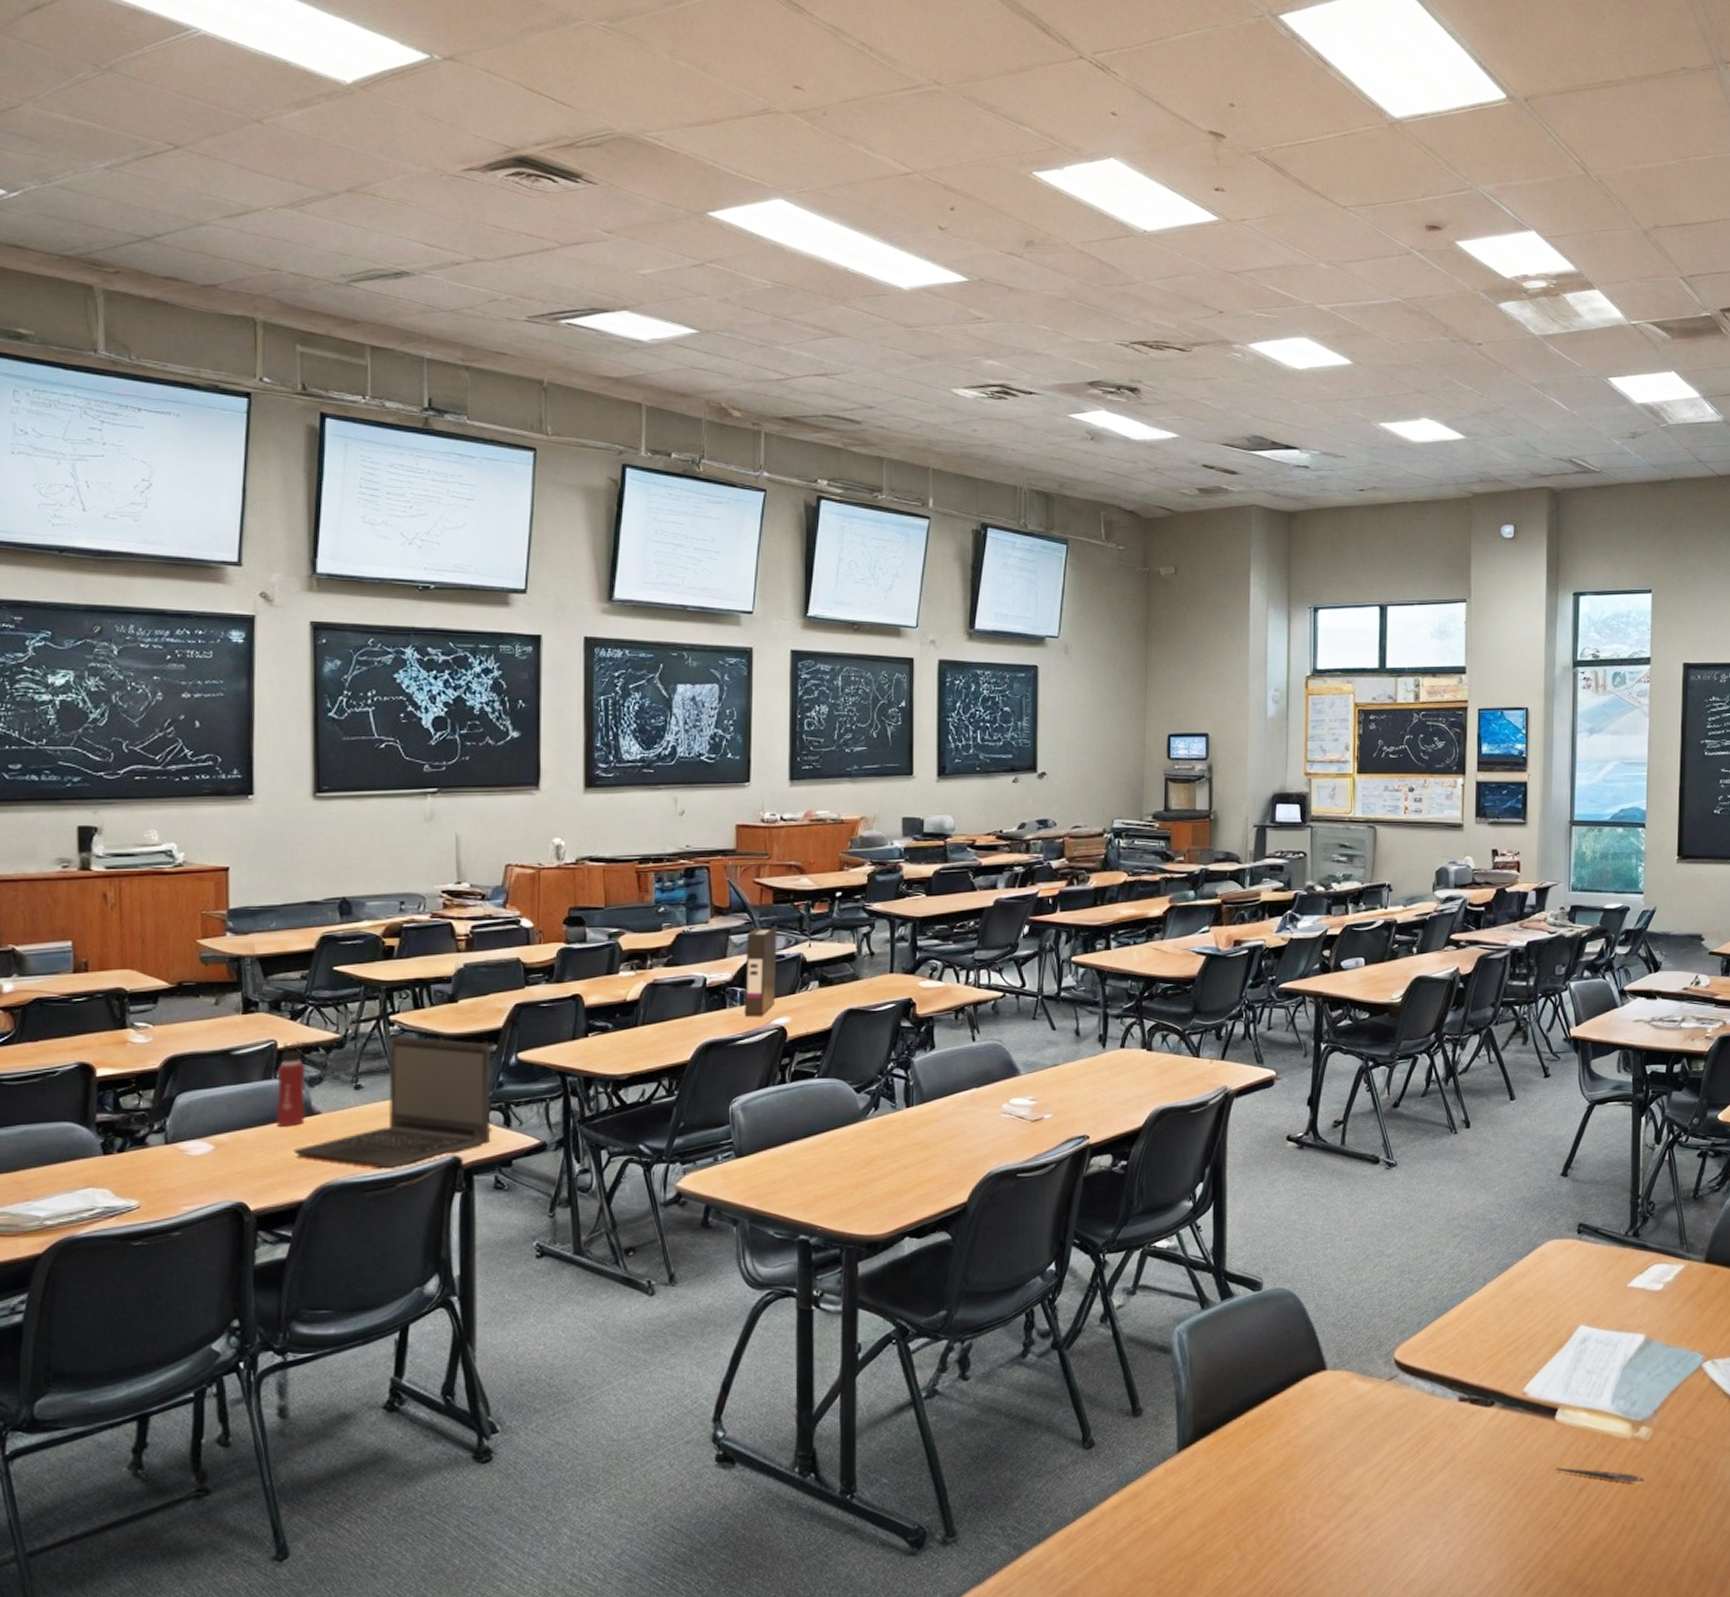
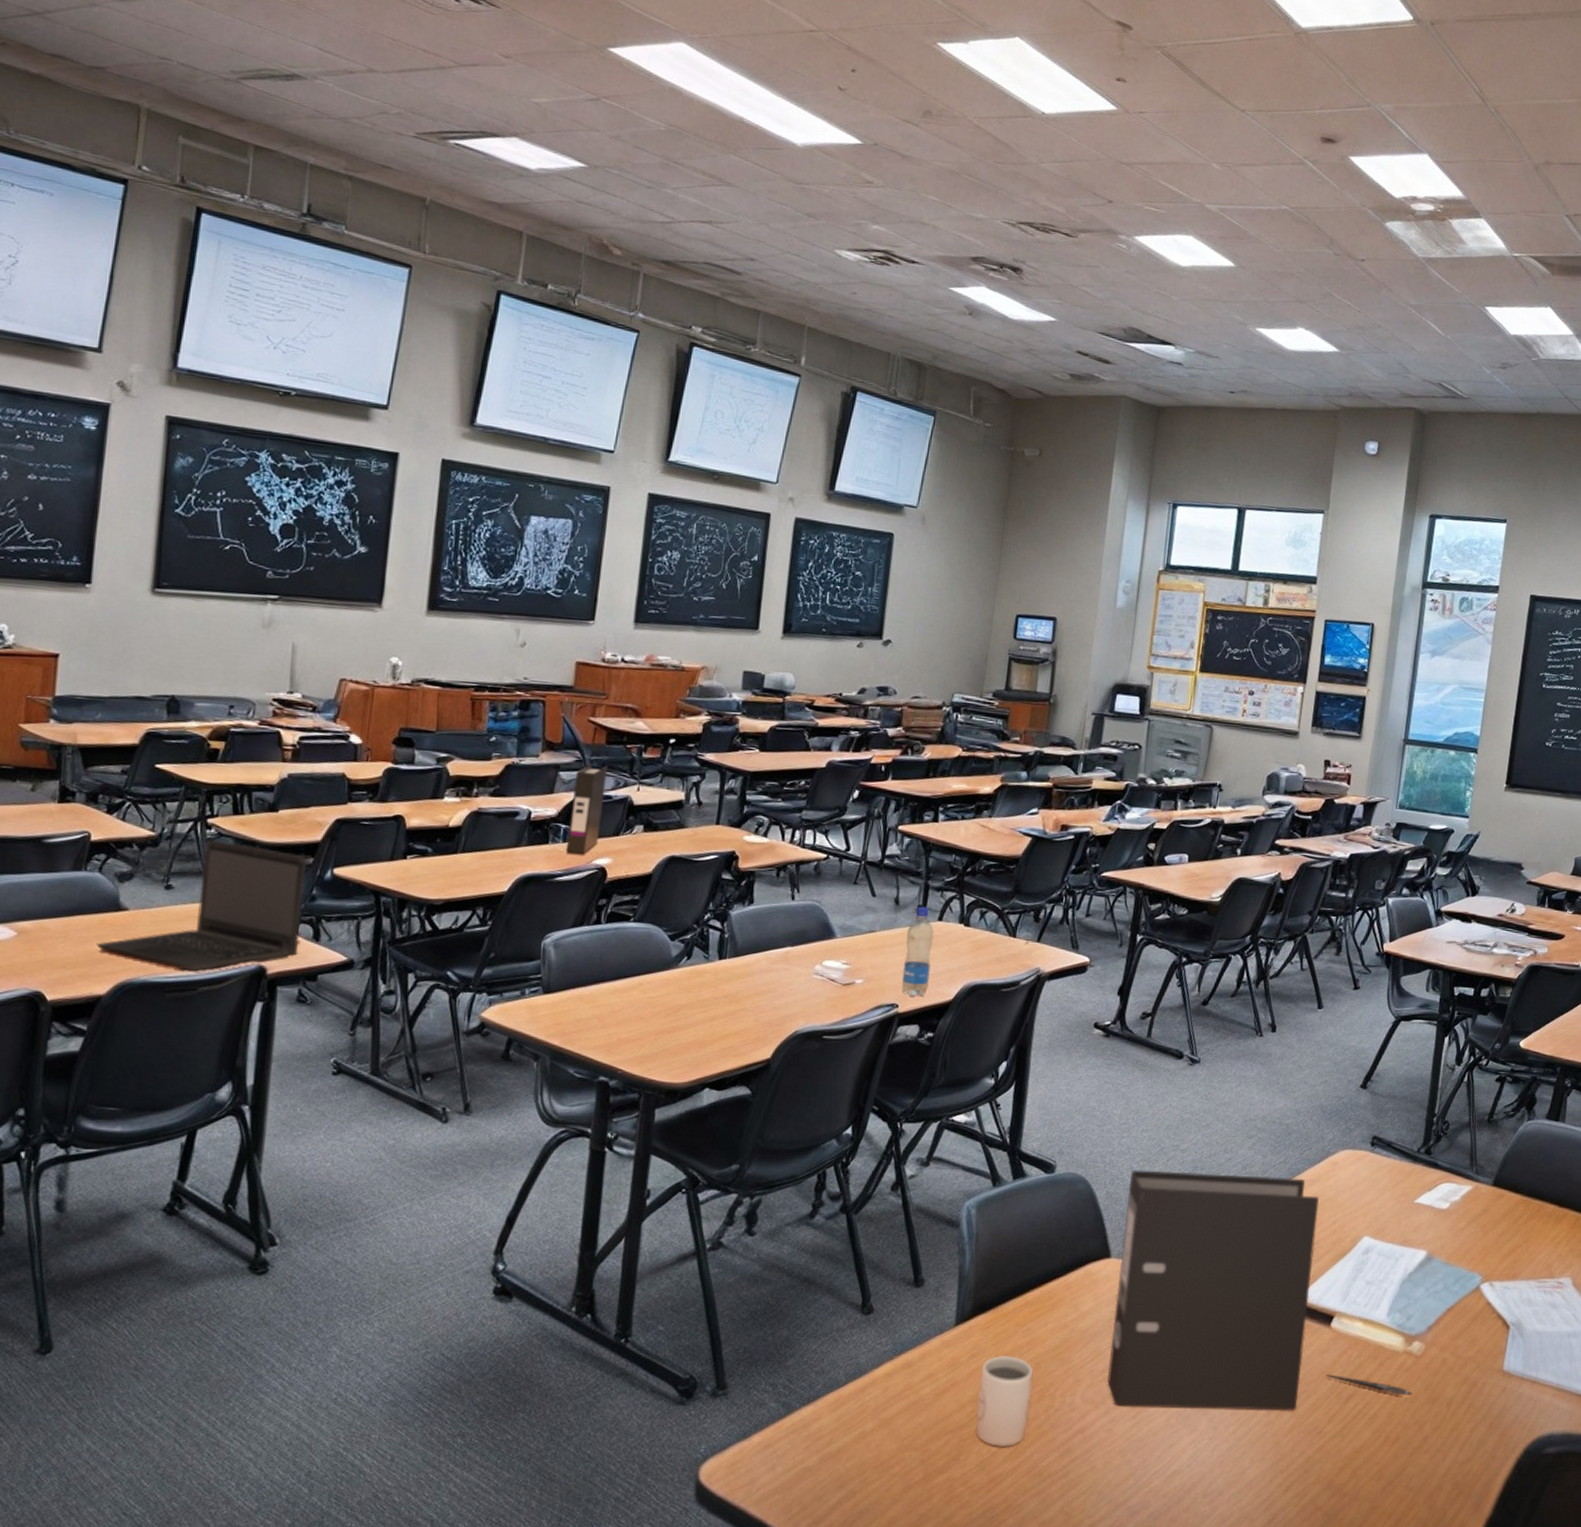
water bottle: present [276,1041,307,1129] -> none [82,834,121,922]
bottle: none [1090,1036,1117,1128] -> present [901,907,934,998]
mug: none [1206,1477,1262,1570] -> present [976,1355,1034,1446]
binder: none [1335,1272,1531,1518] -> present [1107,1169,1319,1411]

